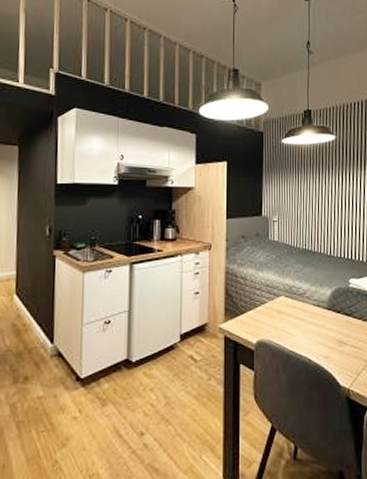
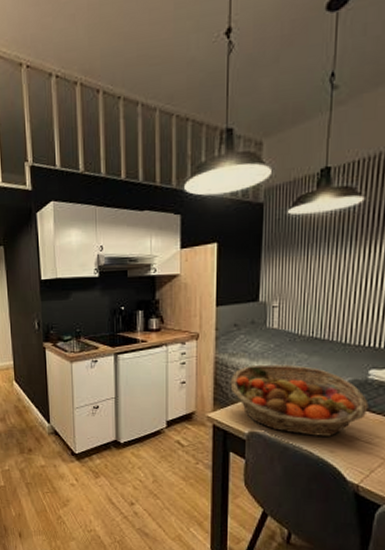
fruit basket: none [239,274,351,343] -> present [230,364,369,437]

